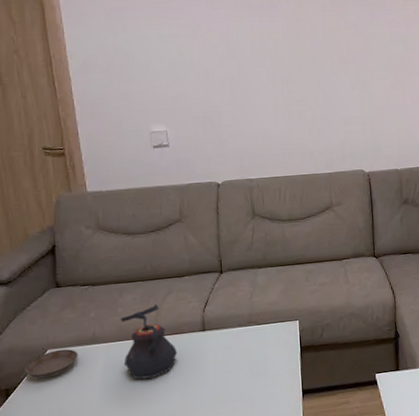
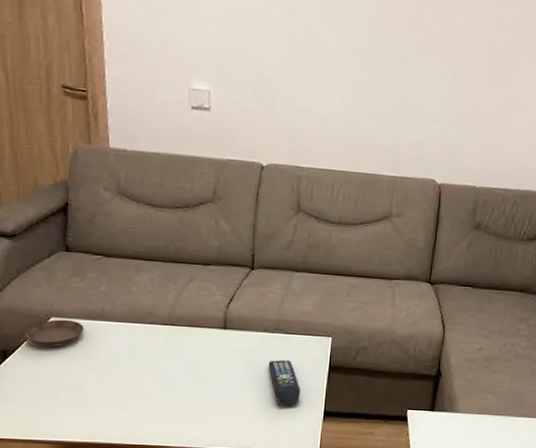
teapot: present [120,303,178,380] -> none [133,289,194,370]
remote control: none [246,349,279,392] -> present [268,360,300,406]

